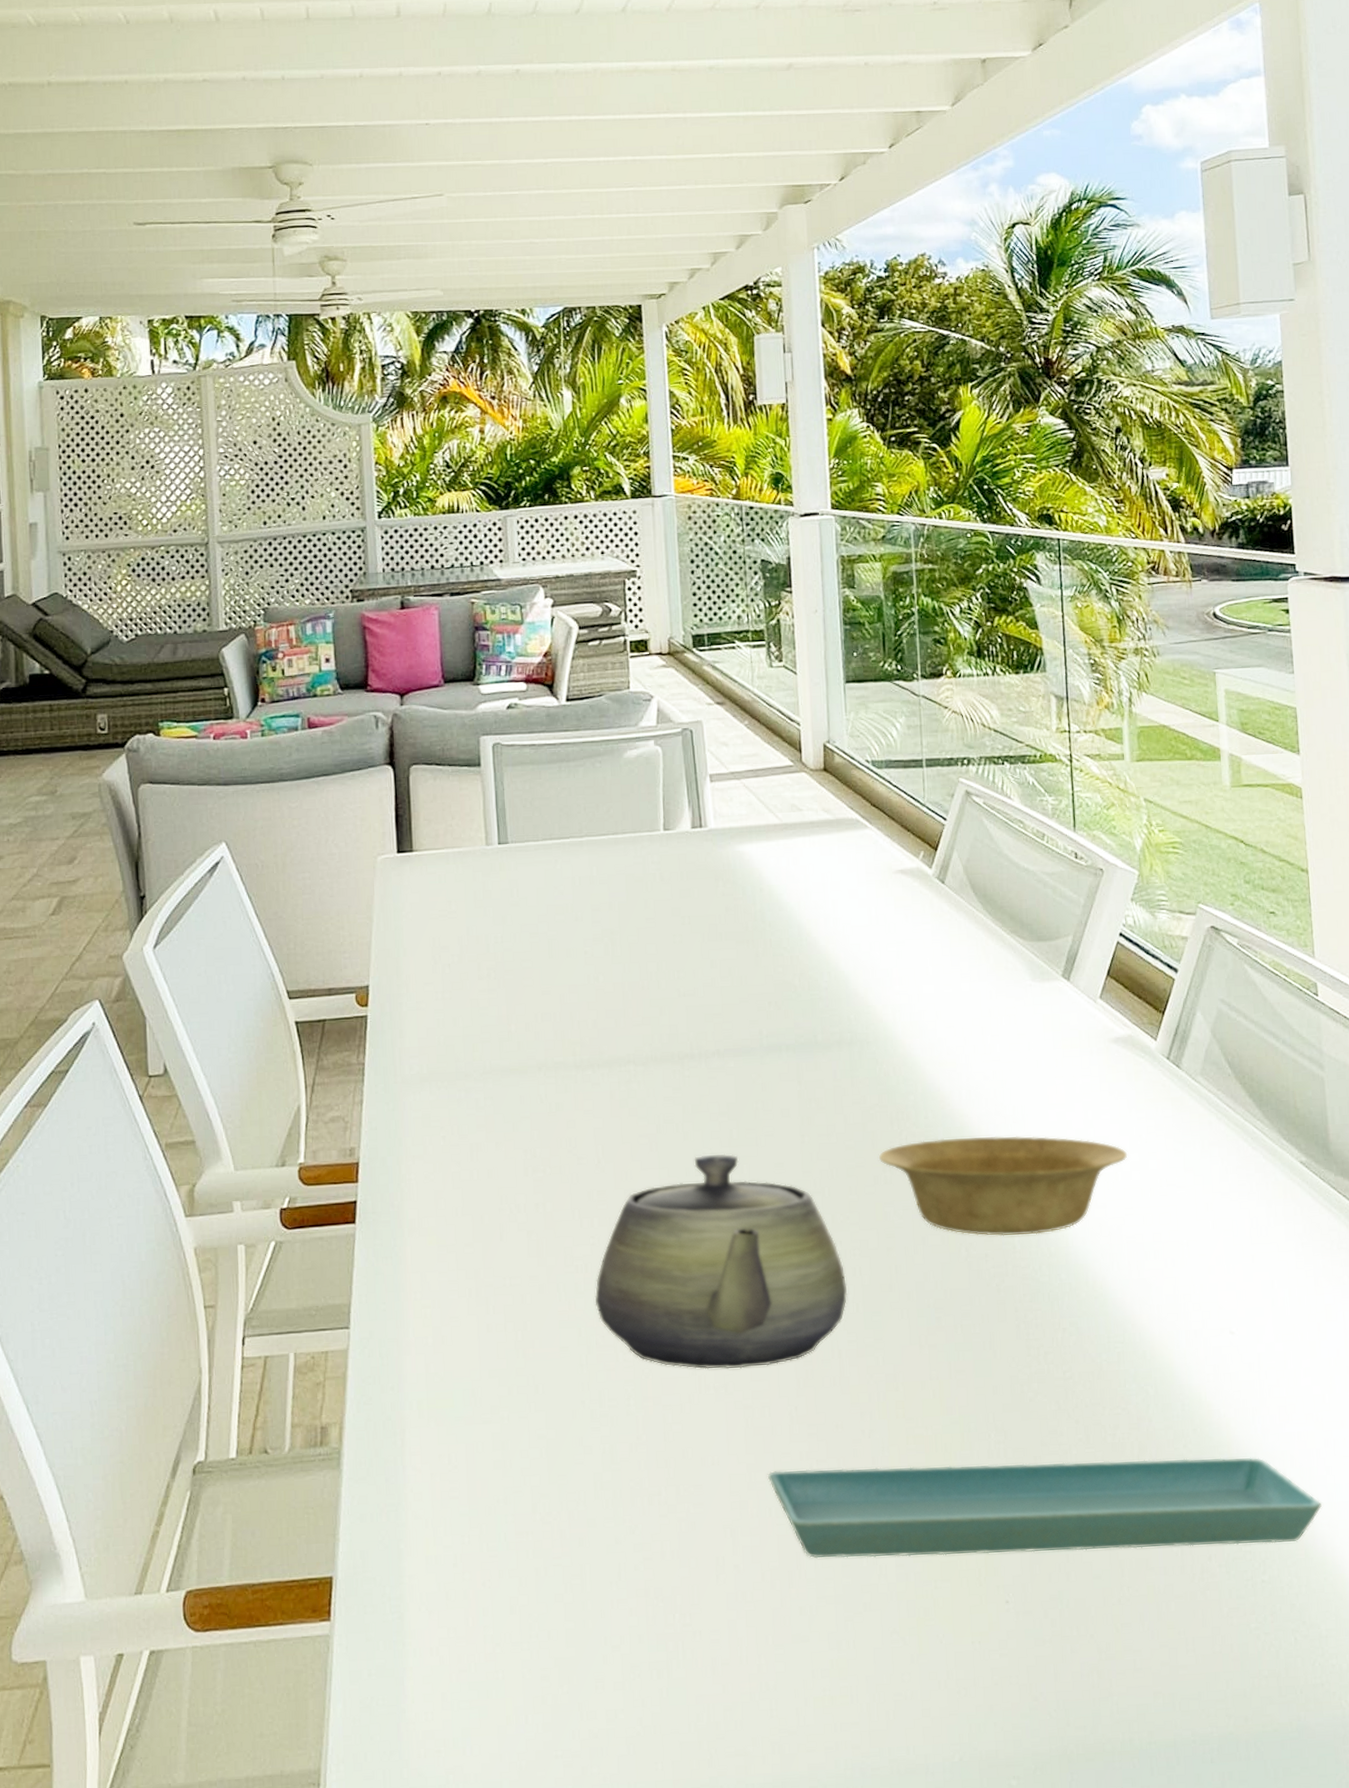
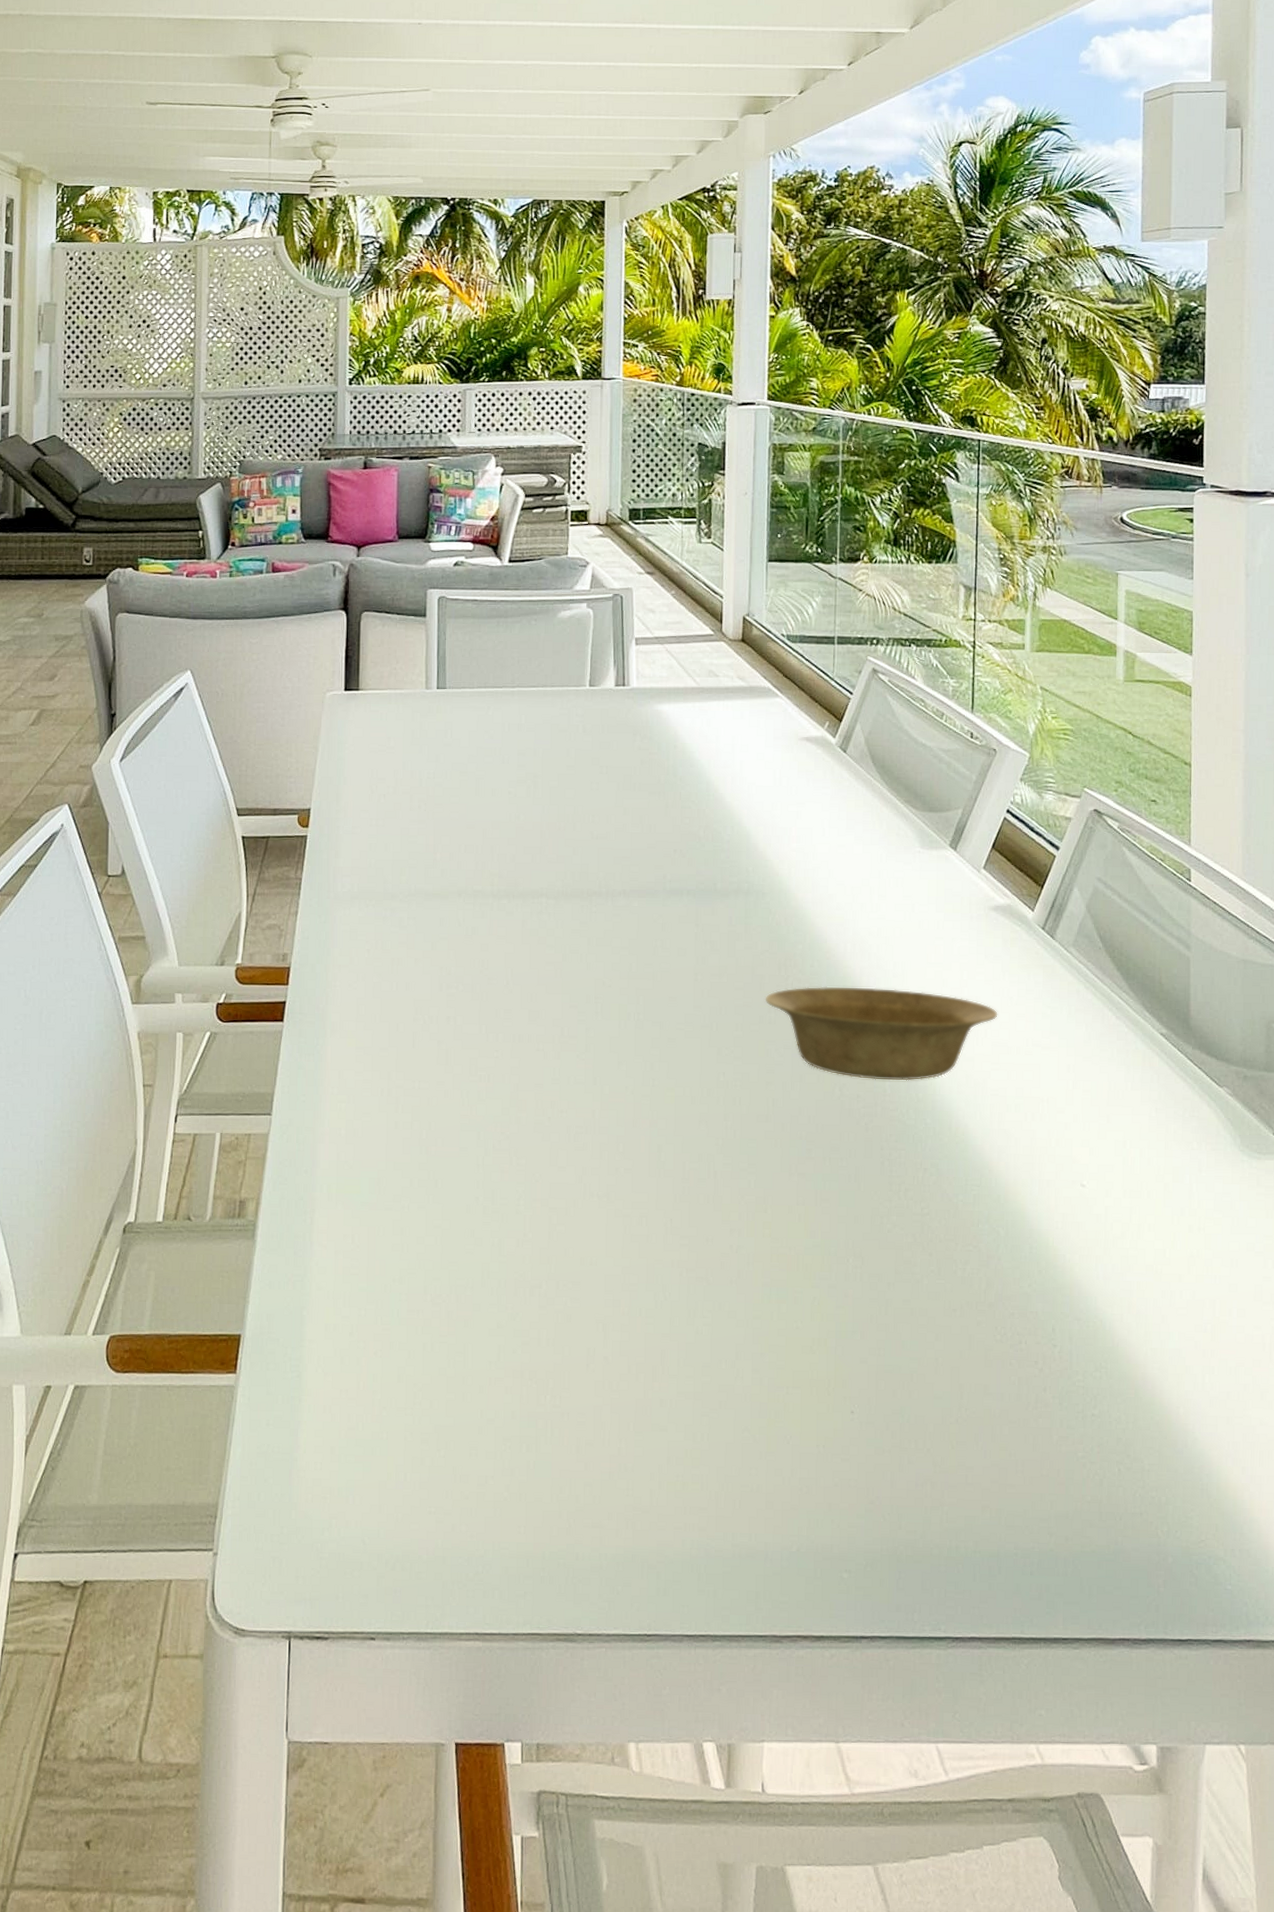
teapot: present [594,1153,848,1369] -> none [494,984,727,1180]
saucer: present [767,1457,1323,1559] -> none [640,1275,1155,1382]

